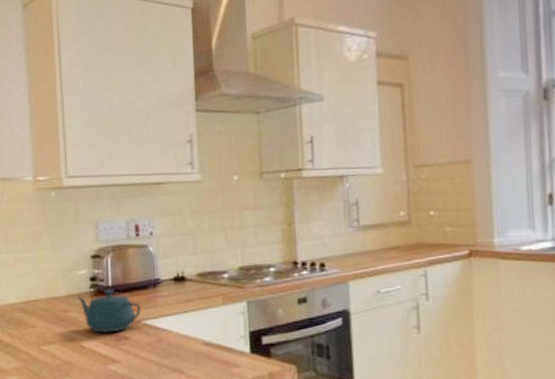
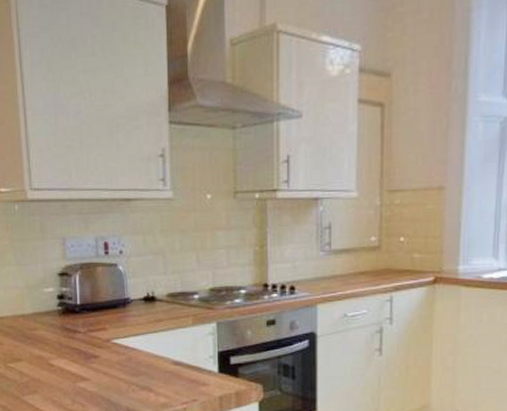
teapot: present [77,289,141,334] -> none [45,307,111,352]

